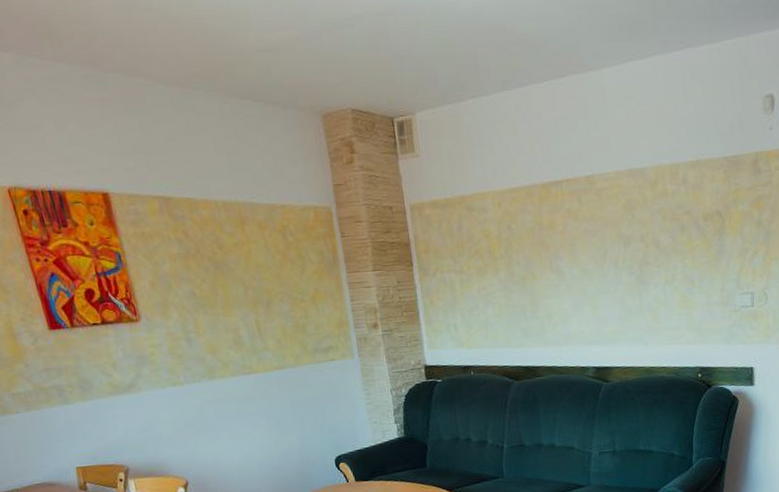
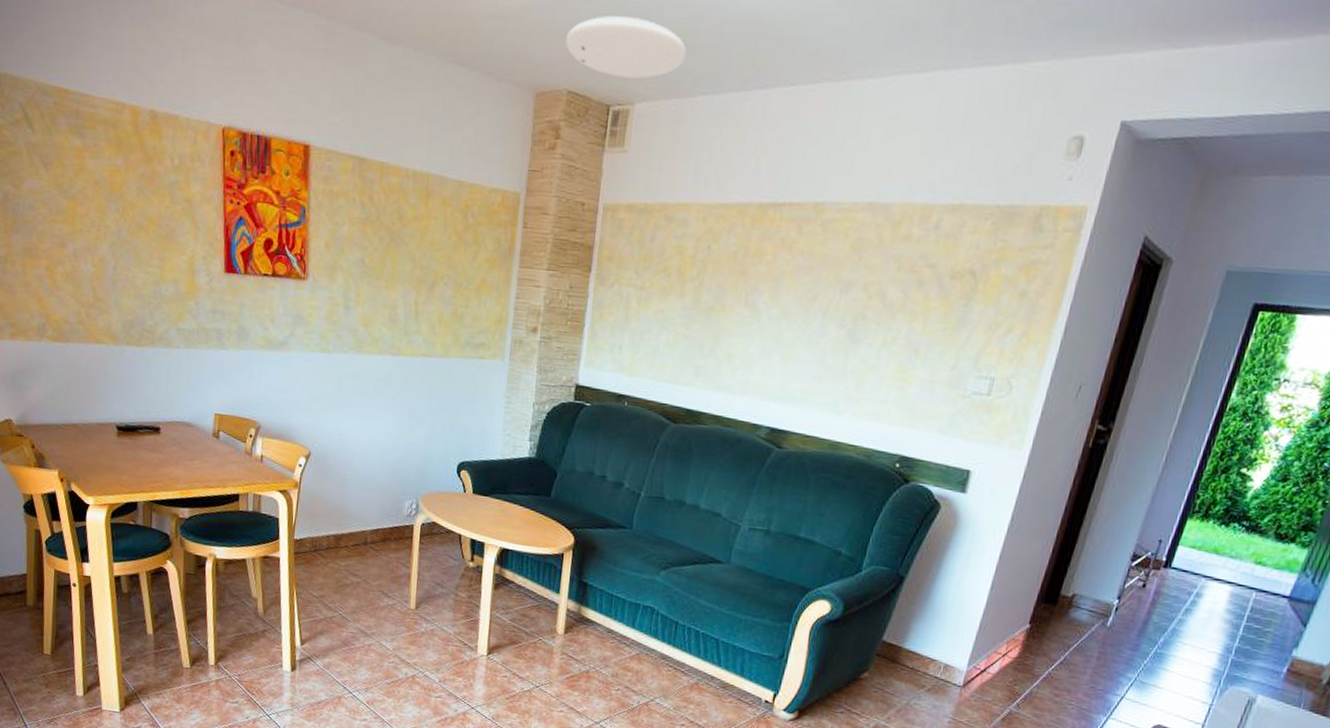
ceiling light: none [337,37,450,92] -> present [565,16,687,79]

